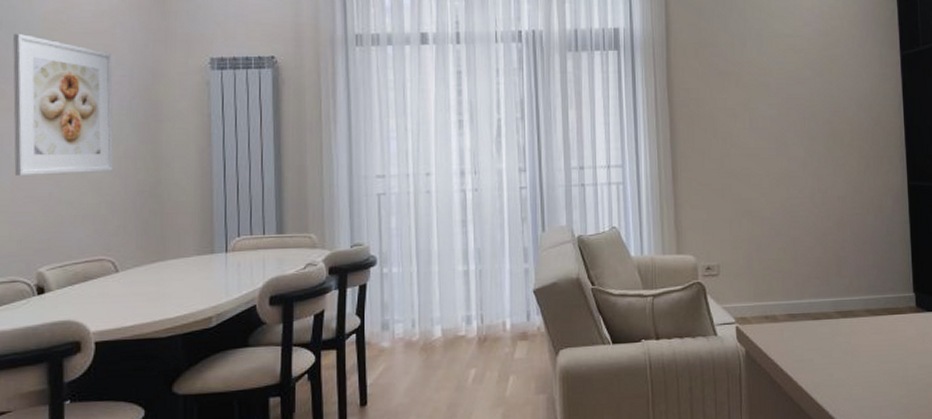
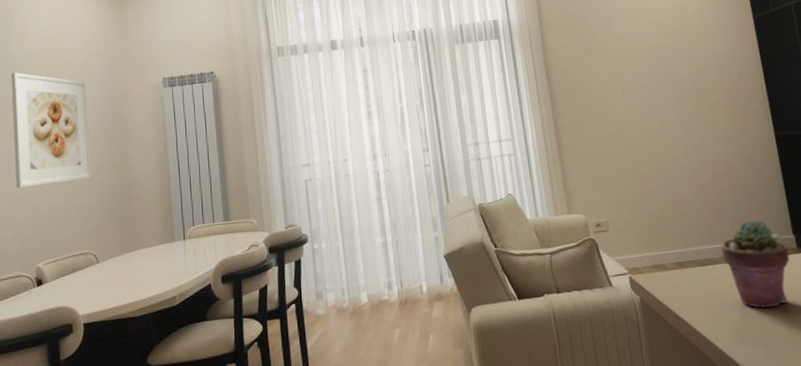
potted succulent: none [837,274,908,368] -> present [721,219,790,308]

